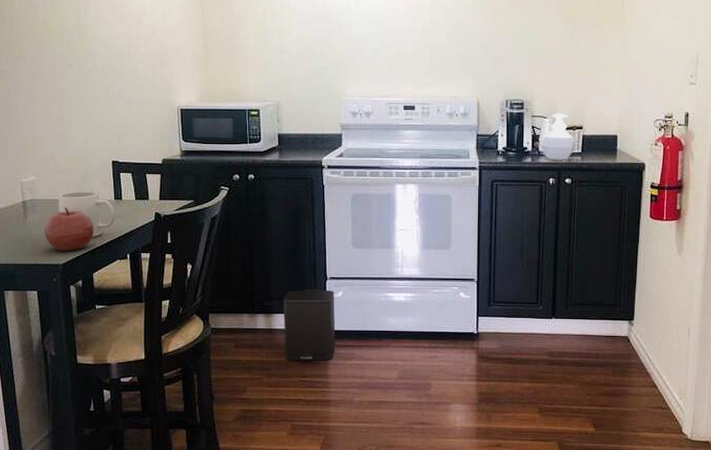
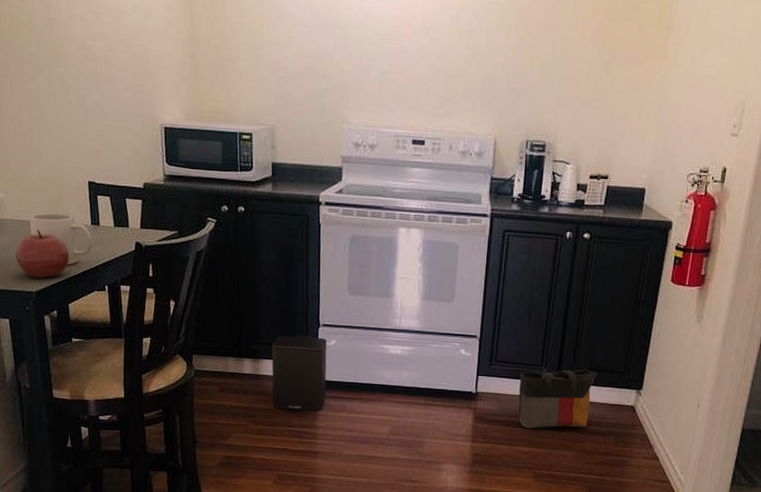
tote bag: none [518,303,590,365] -> present [518,368,597,429]
soap dispenser: present [541,112,575,160] -> none [560,158,598,213]

